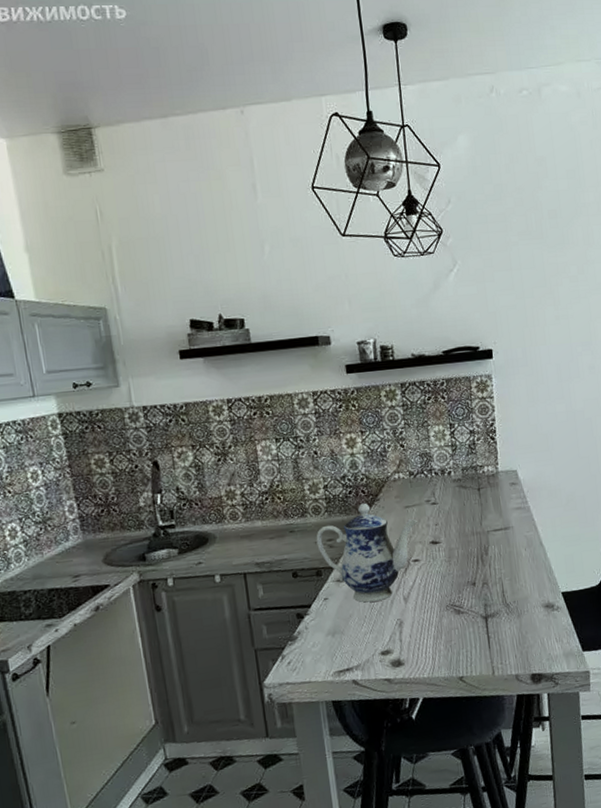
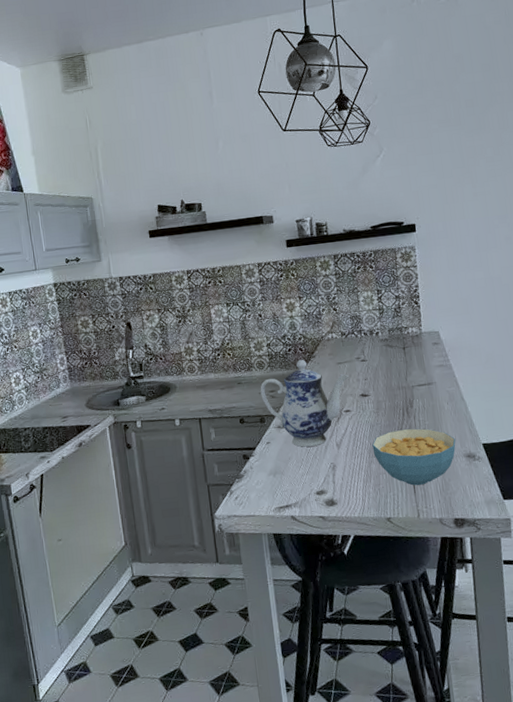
cereal bowl: none [443,577,534,641] -> present [372,428,456,486]

